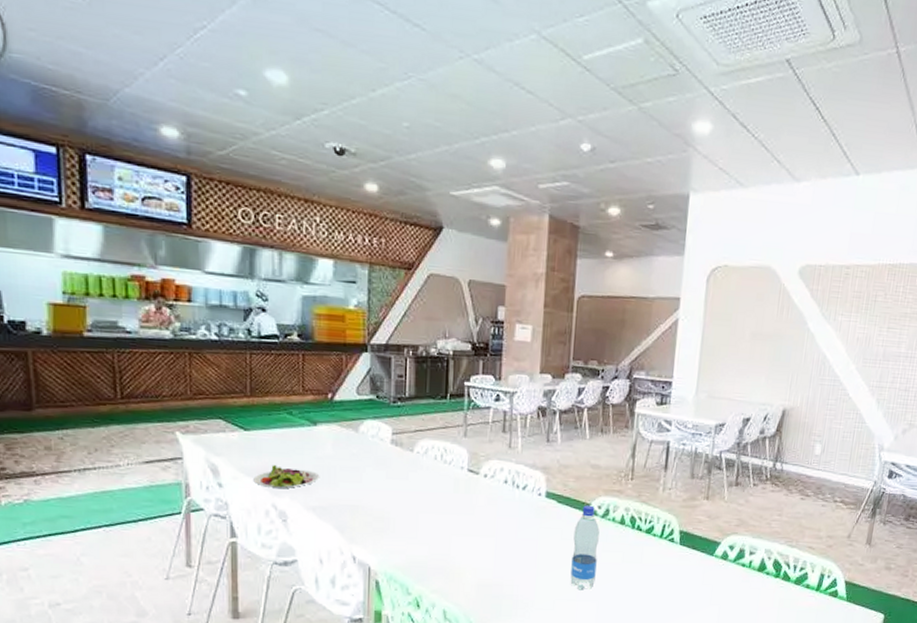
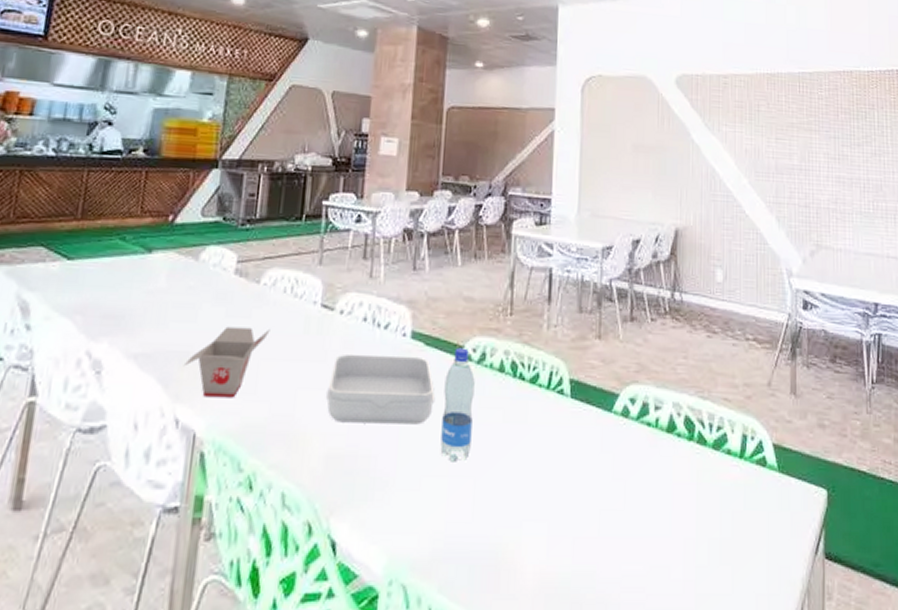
salad plate: present [253,465,320,489] -> none [68,302,148,332]
takeout container: none [356,486,425,541] -> present [185,326,270,398]
baking dish: none [476,508,567,563] -> present [326,353,436,425]

